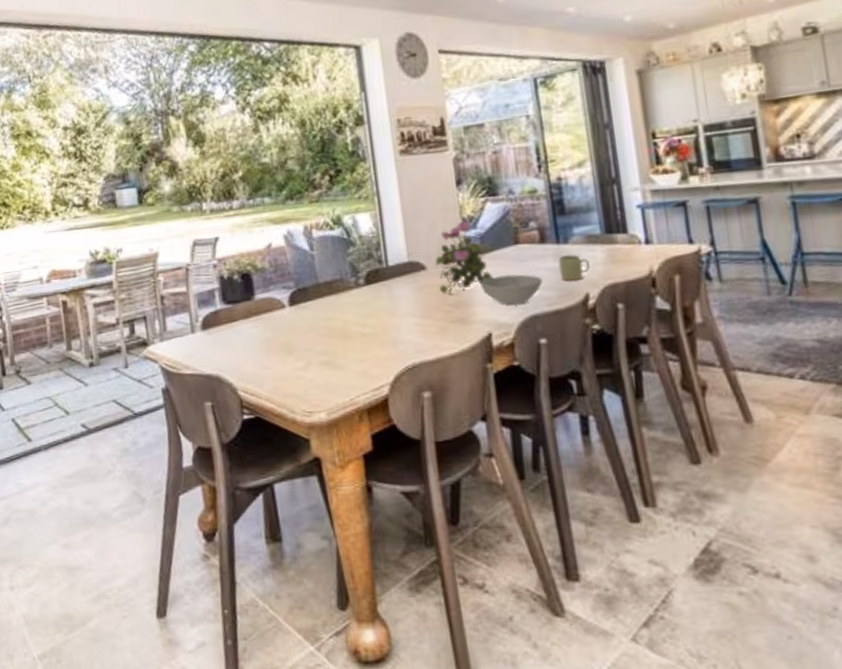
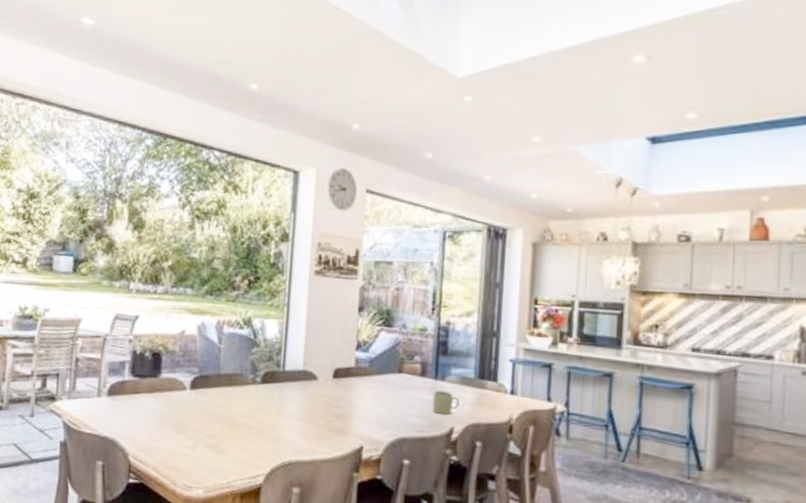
flower bouquet: present [435,220,494,295] -> none [326,343,379,406]
bowl: present [480,274,543,305] -> none [362,397,416,426]

